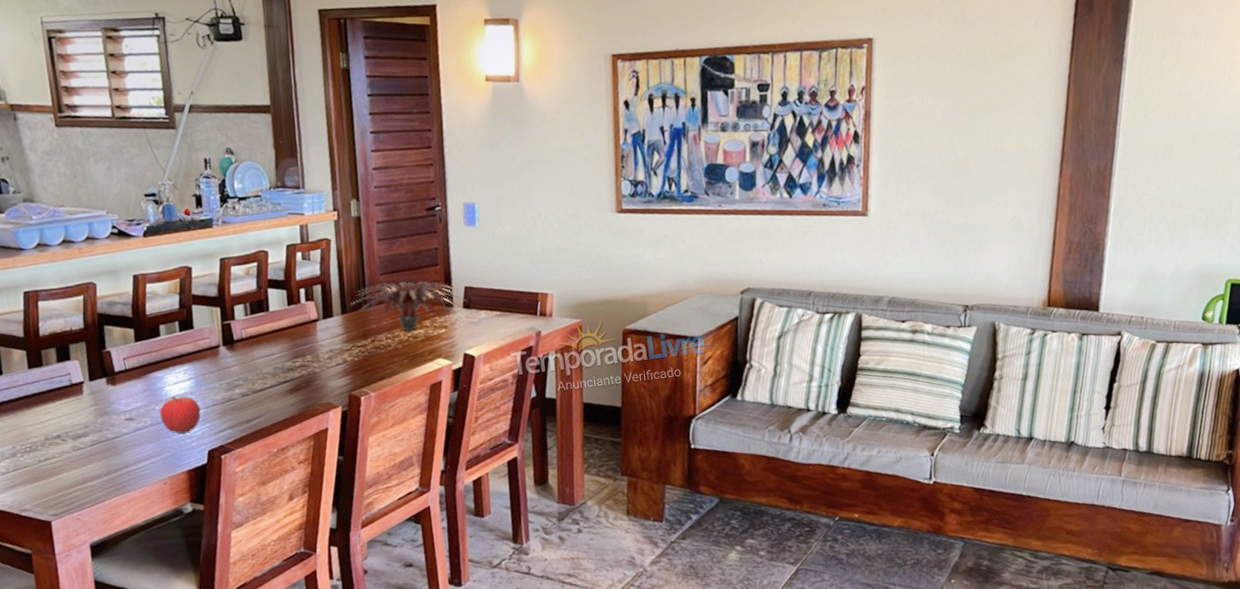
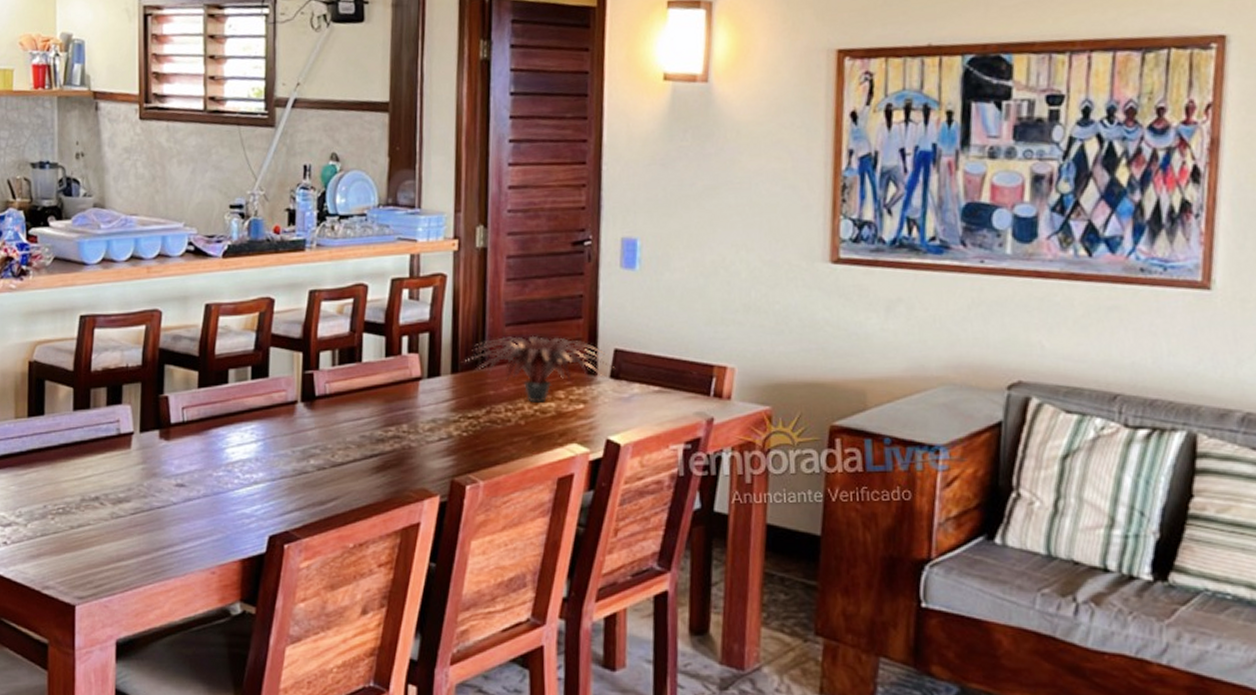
fruit: present [159,395,201,434] -> none [217,460,265,510]

